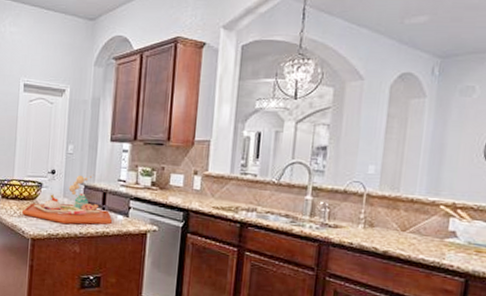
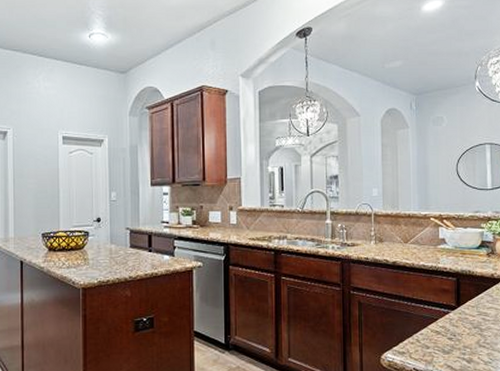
food tray: present [22,174,112,225] -> none [71,219,159,270]

